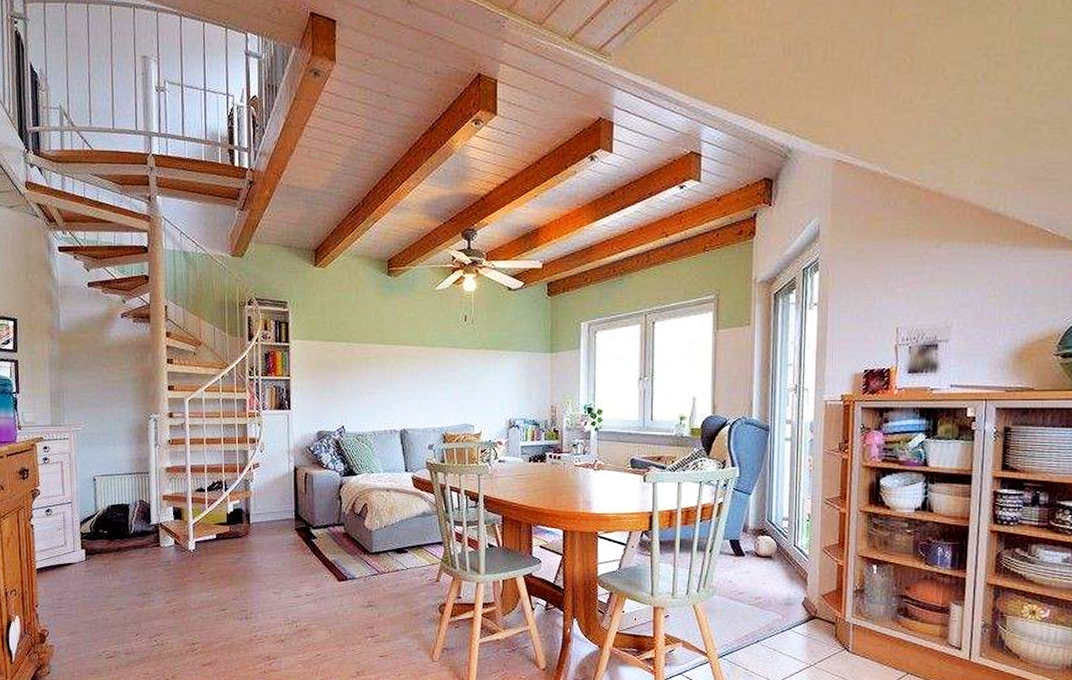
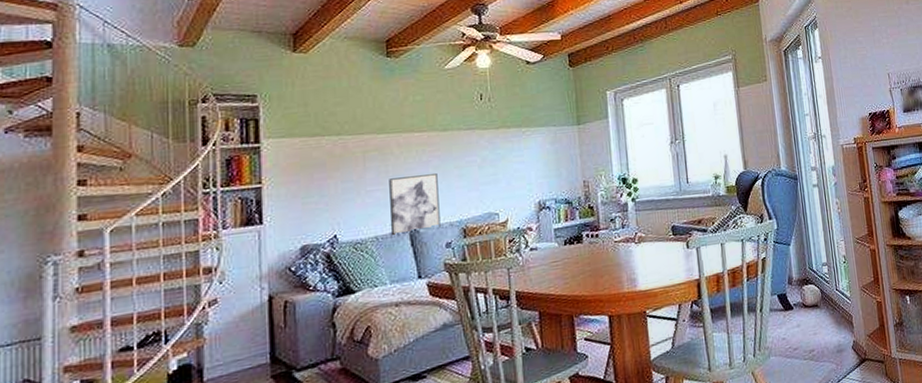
wall art: none [385,384,425,433] -> present [389,174,441,237]

